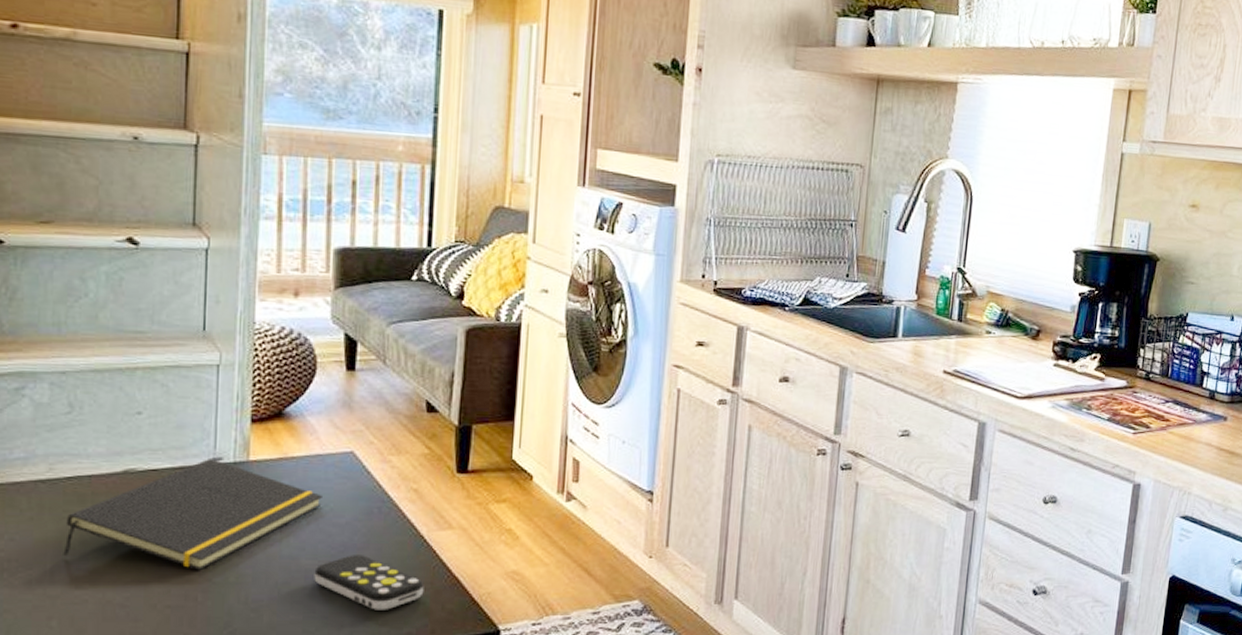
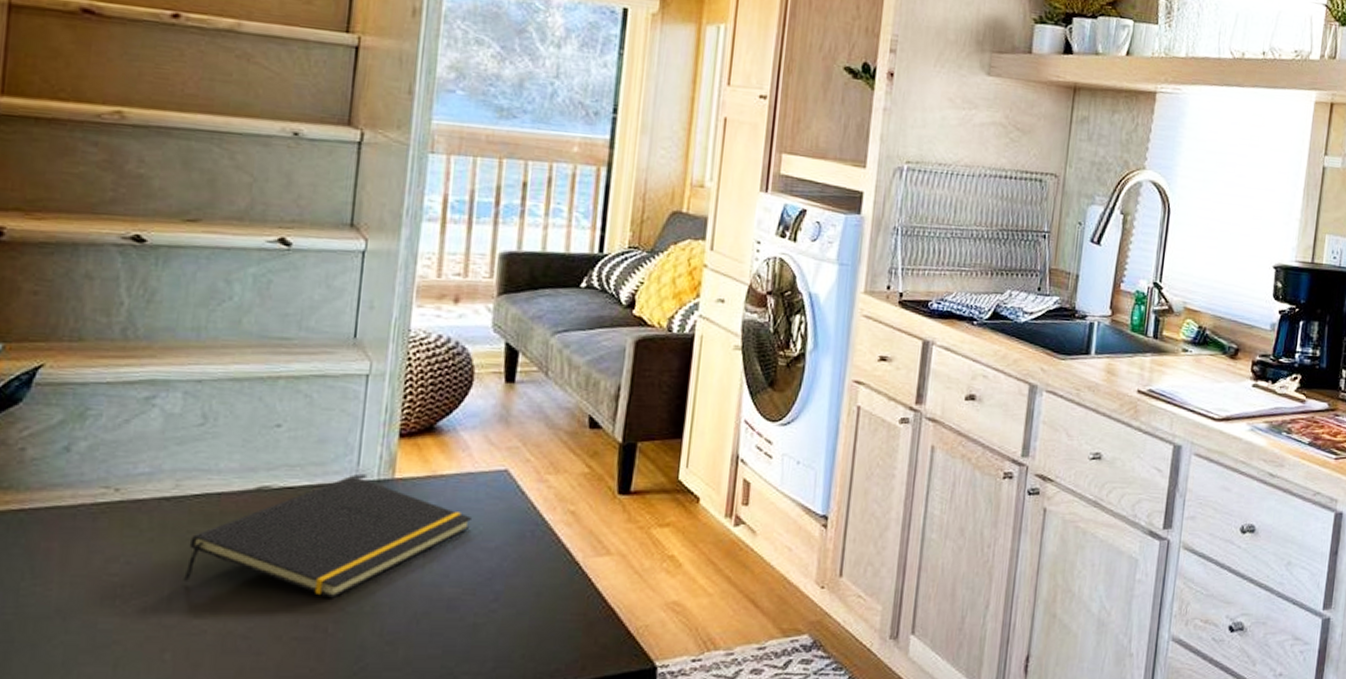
remote control: present [314,555,424,610] -> none [457,582,577,644]

